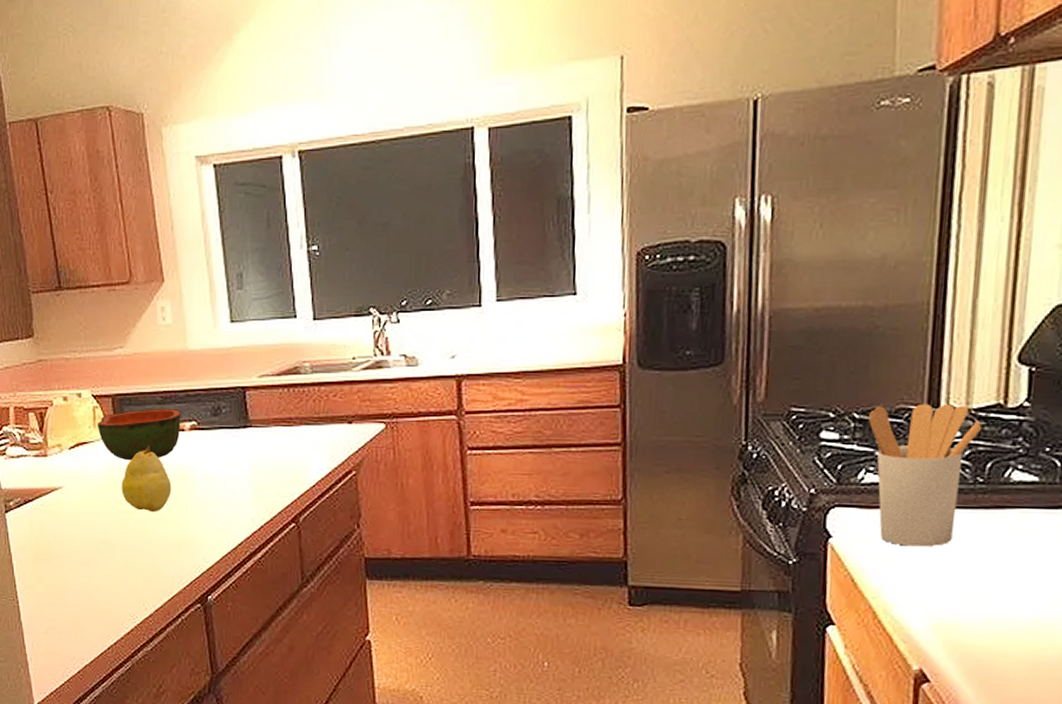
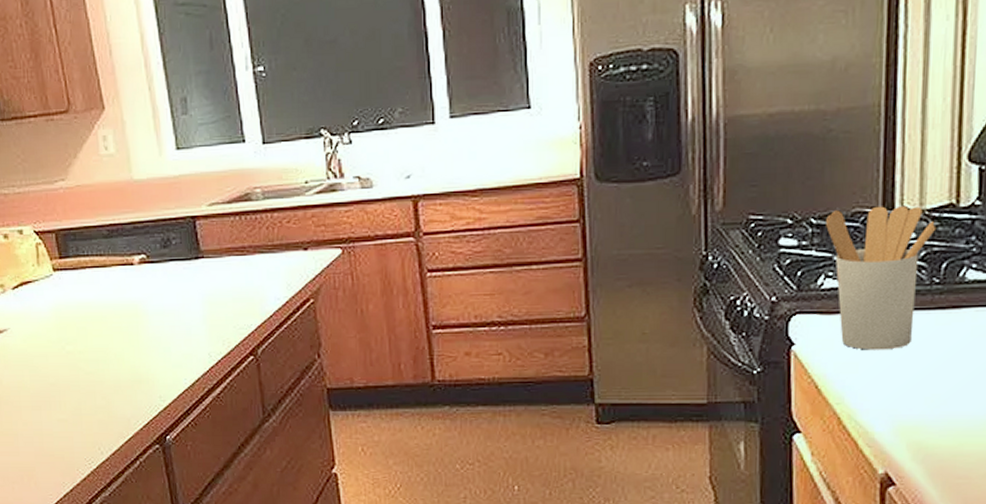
bowl: present [98,408,181,461] -> none [42,241,130,299]
fruit: present [122,445,172,512] -> none [70,281,123,352]

